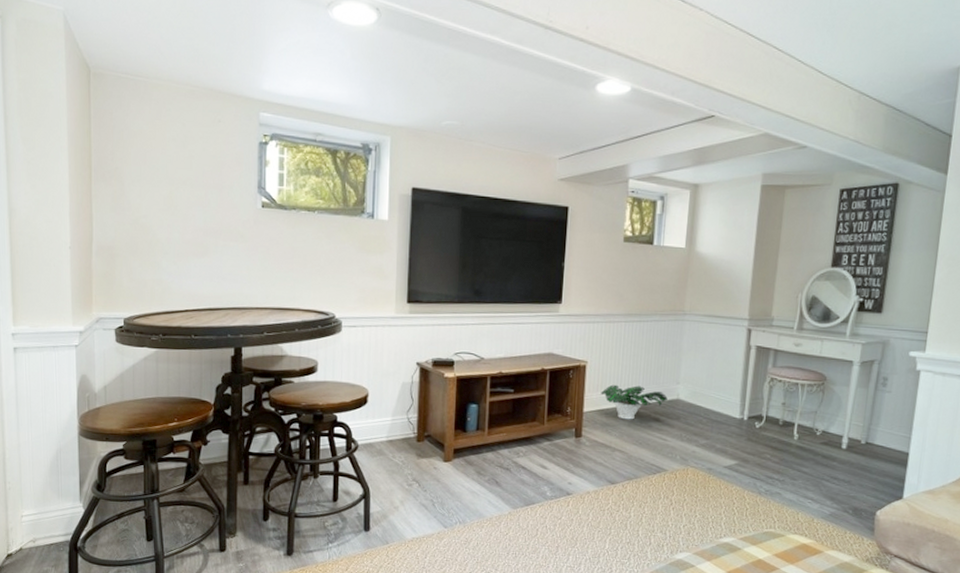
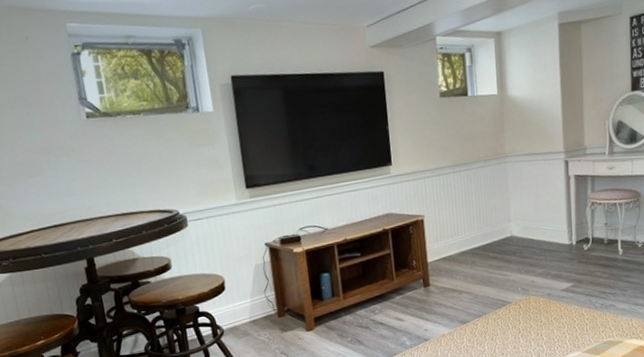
potted plant: present [601,384,668,420] -> none [441,230,502,263]

